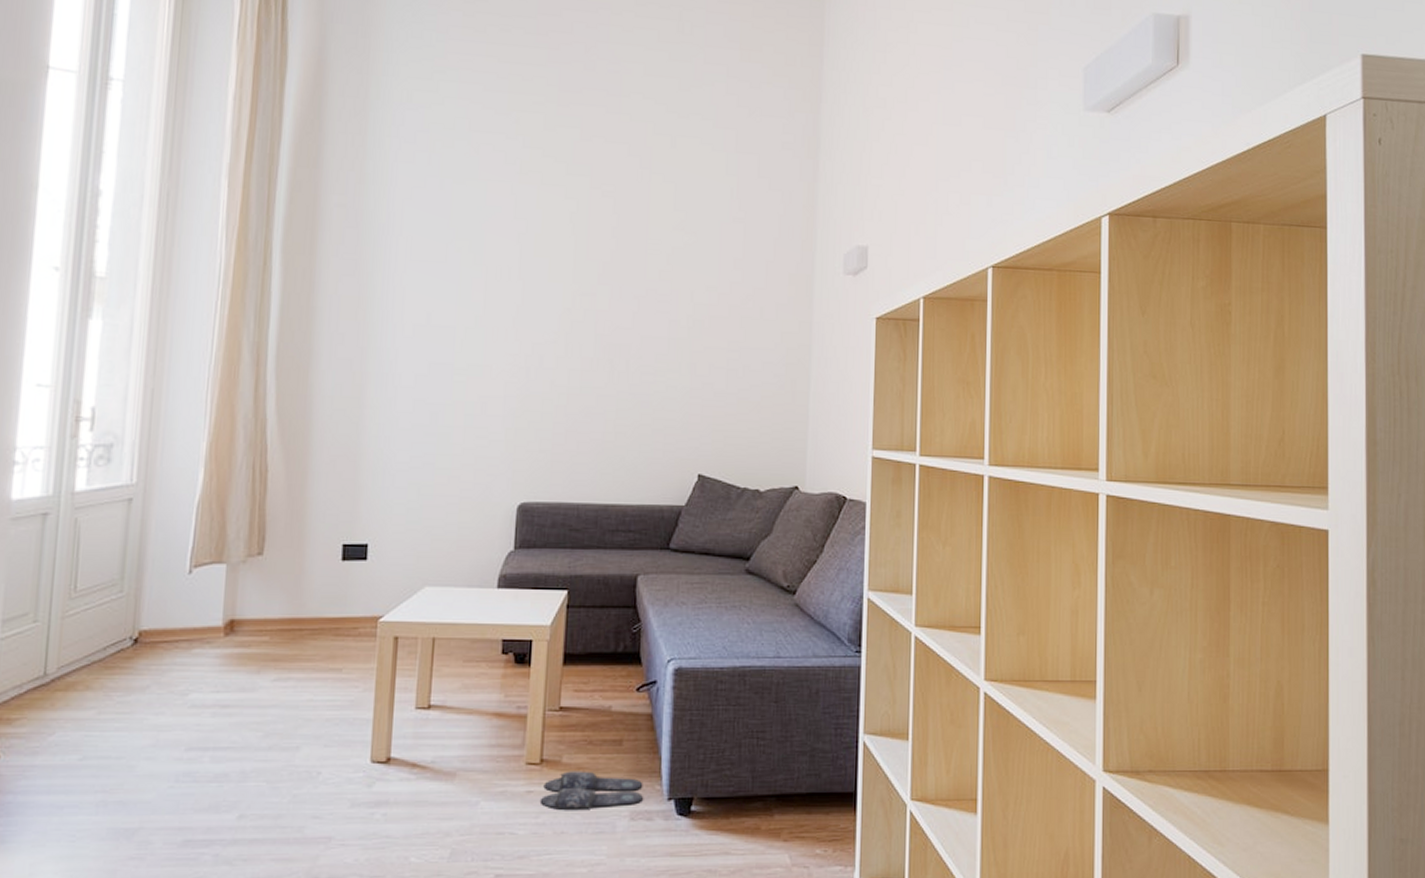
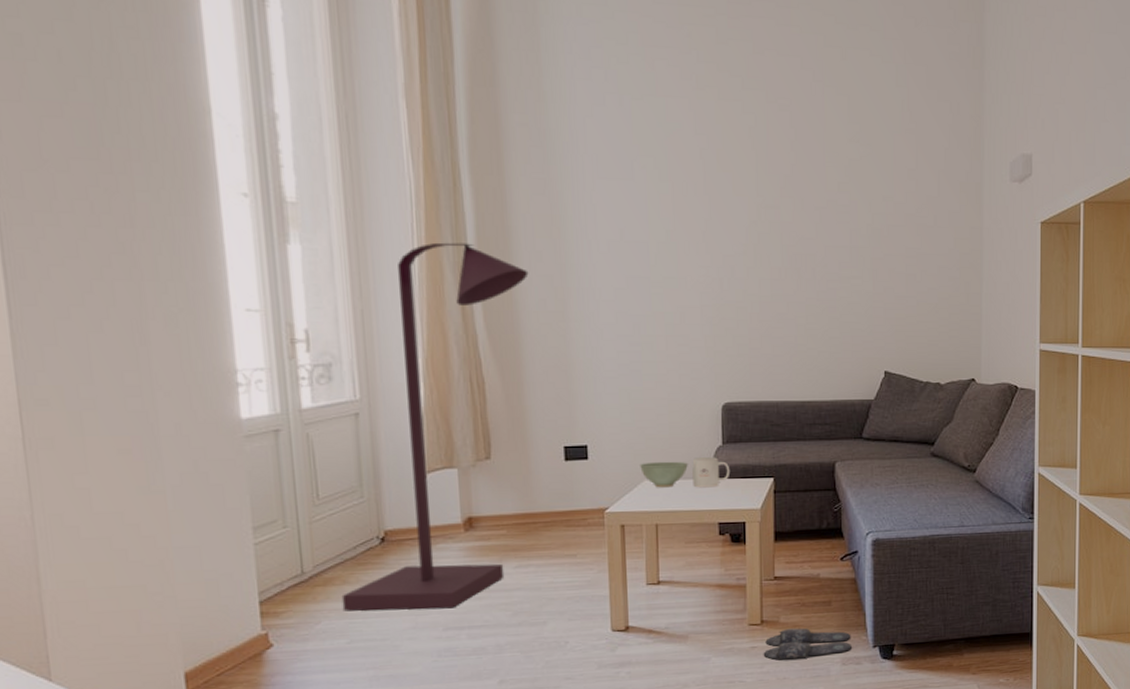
floor lamp: none [80,321,328,725] -> present [341,242,529,611]
bowl: none [422,566,475,596] -> present [640,461,688,488]
mug: none [478,563,521,598] -> present [692,457,731,488]

